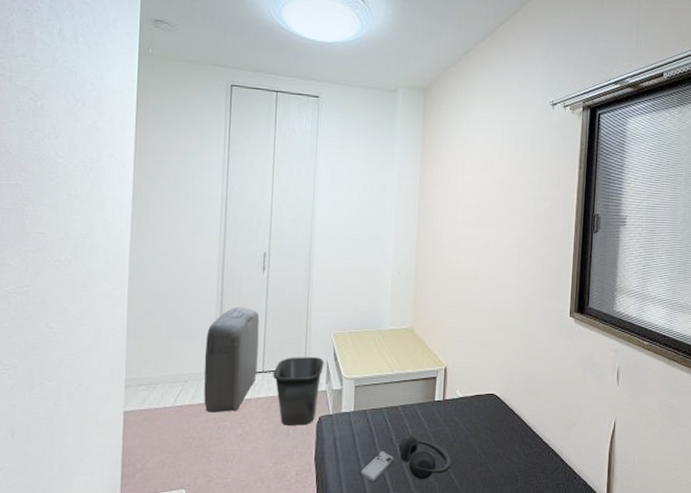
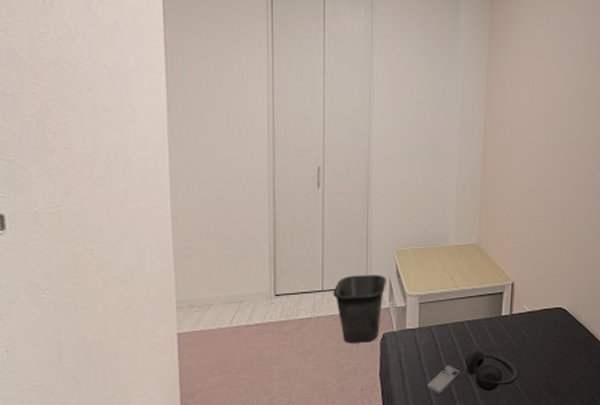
suitcase: present [203,307,260,412] -> none [259,225,316,332]

